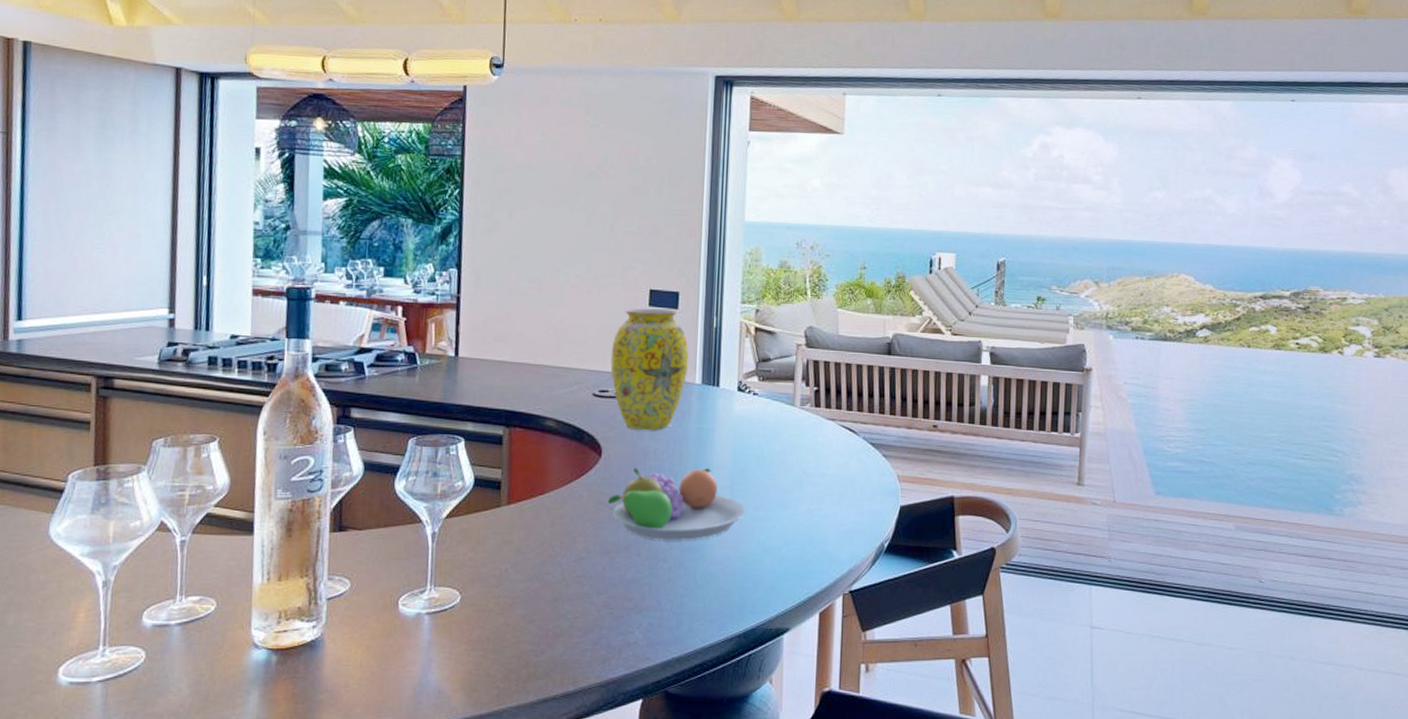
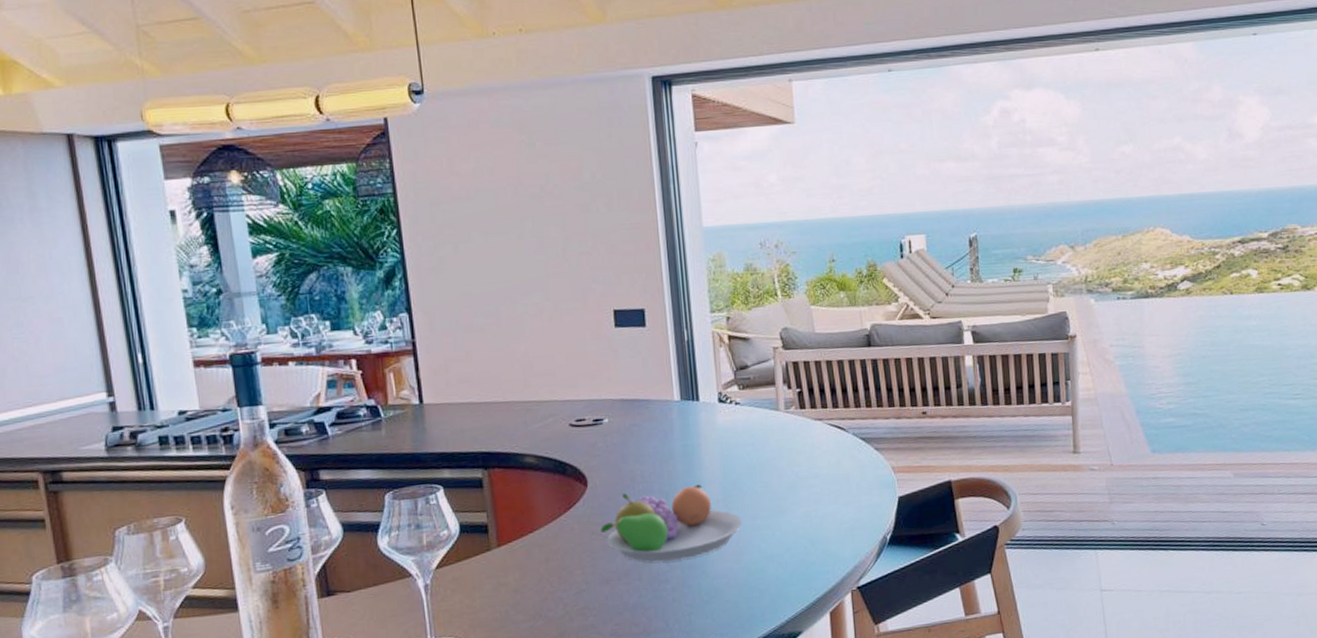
vase: present [610,308,689,431] -> none [582,327,665,455]

